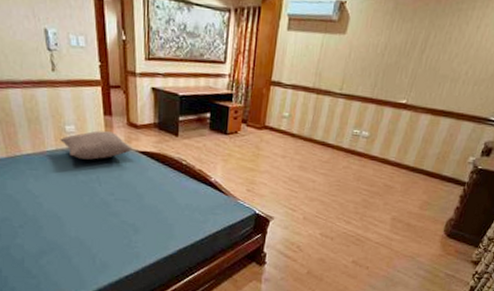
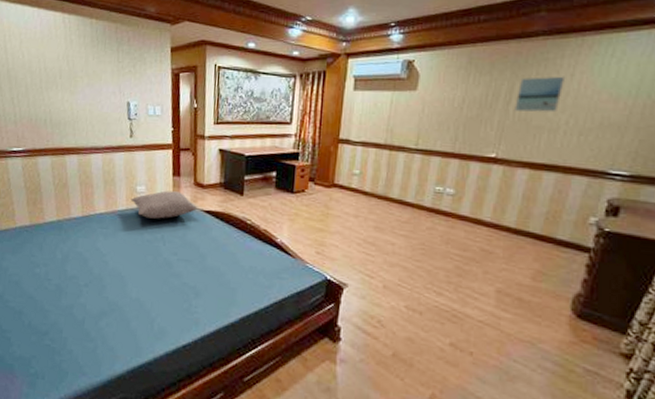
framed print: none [427,27,473,63] -> present [515,76,566,113]

